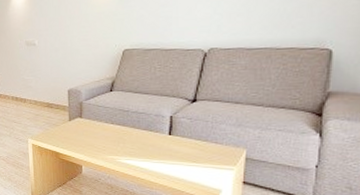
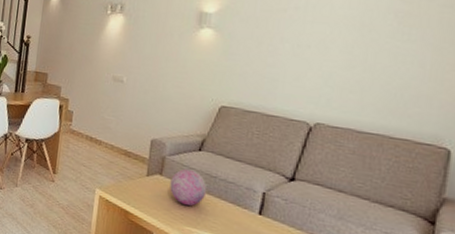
decorative orb: none [90,108,122,139] -> present [170,168,207,206]

